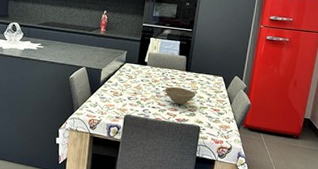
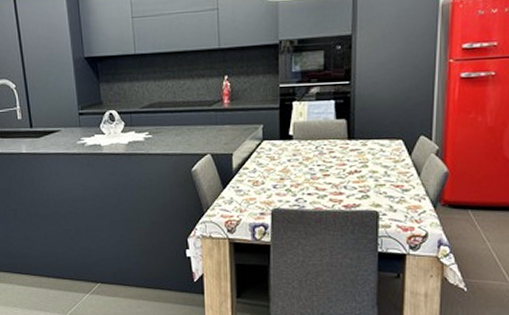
bowl: present [165,86,196,105] -> none [322,162,367,186]

